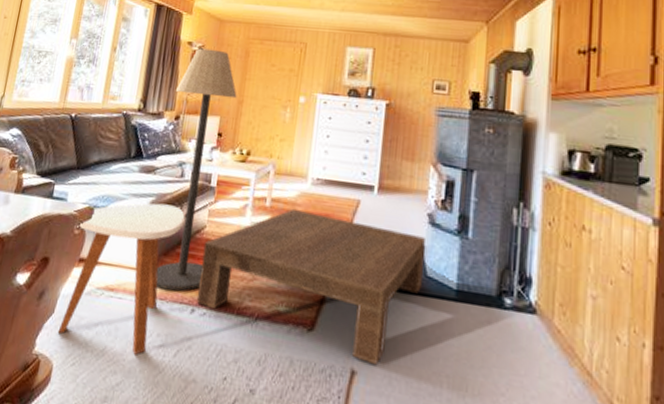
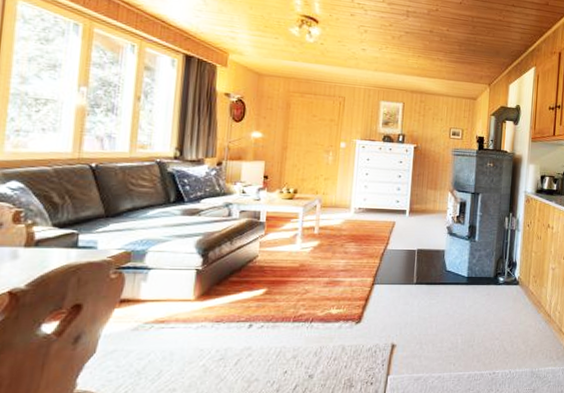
side table: present [57,203,185,355] -> none [102,241,236,371]
floor lamp: present [156,48,237,291] -> none [209,99,281,313]
coffee table: present [196,208,425,365] -> none [253,233,445,337]

